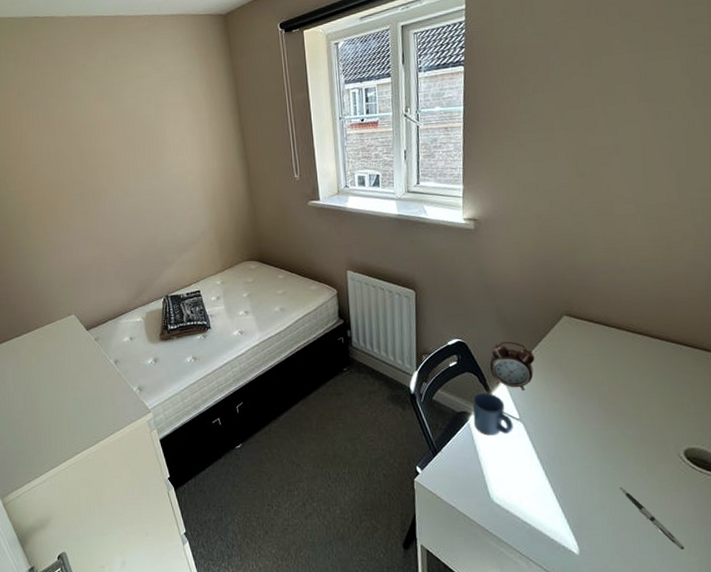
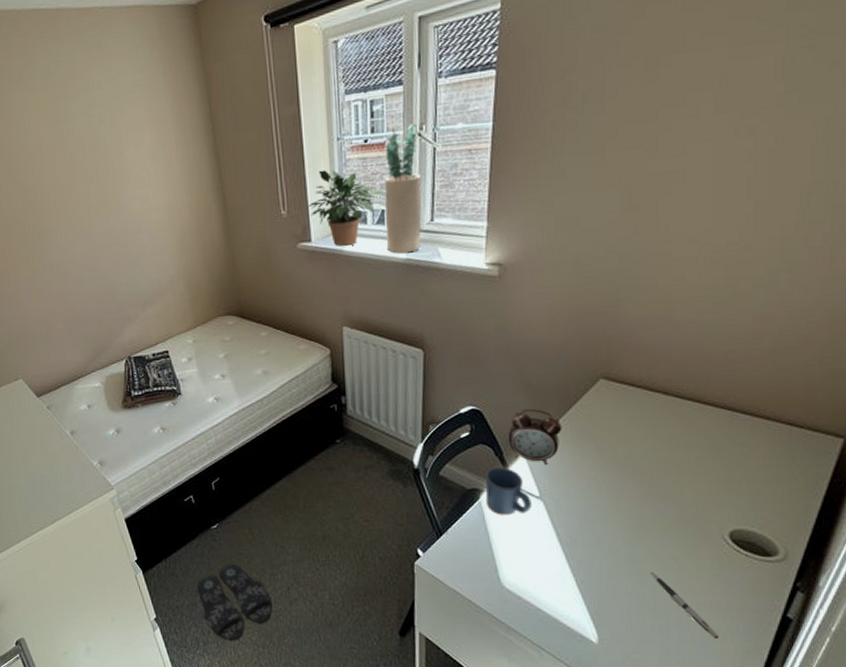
slippers: none [223,480,290,553] -> present [197,563,273,640]
potted plant: none [315,142,380,205] -> present [306,170,387,247]
vase: none [378,102,410,211] -> present [384,117,422,254]

